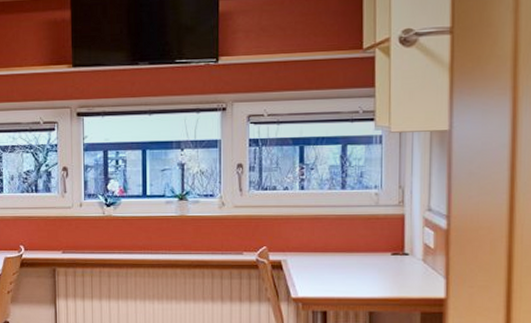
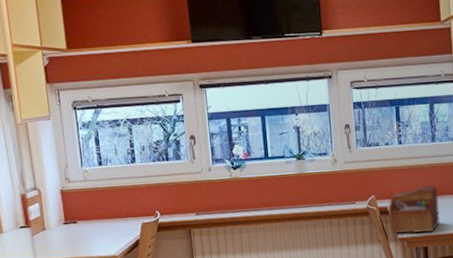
sewing box: none [281,238,345,294] -> present [388,184,440,234]

